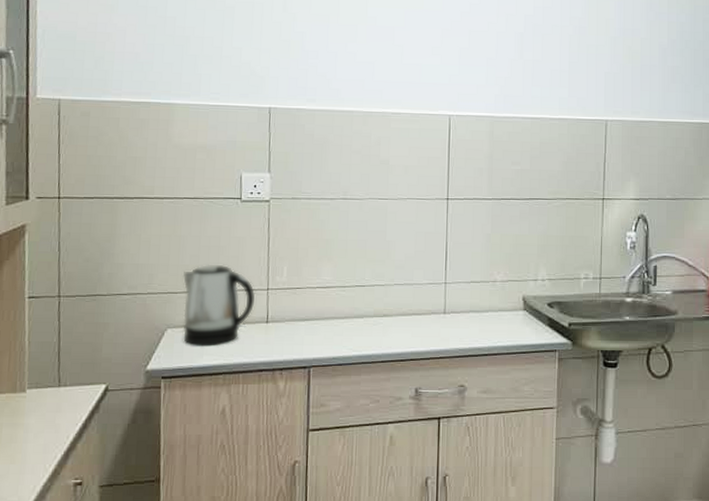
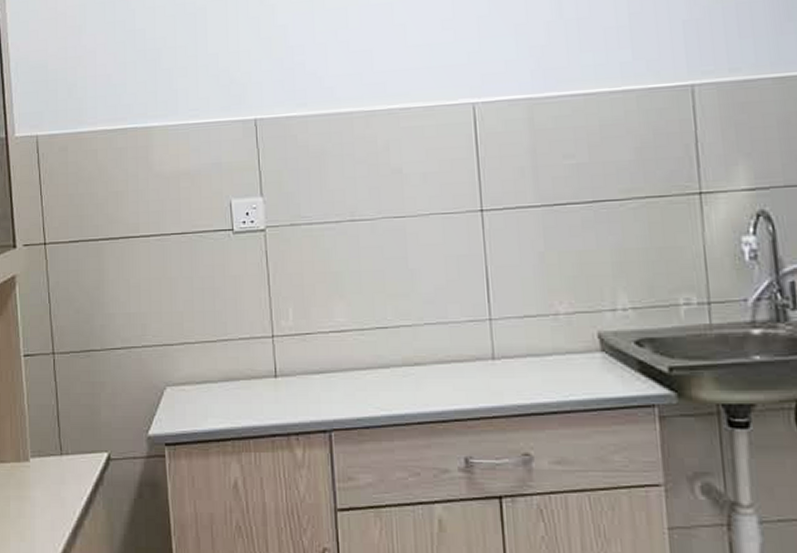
kettle: present [182,264,256,345] -> none [177,309,260,406]

